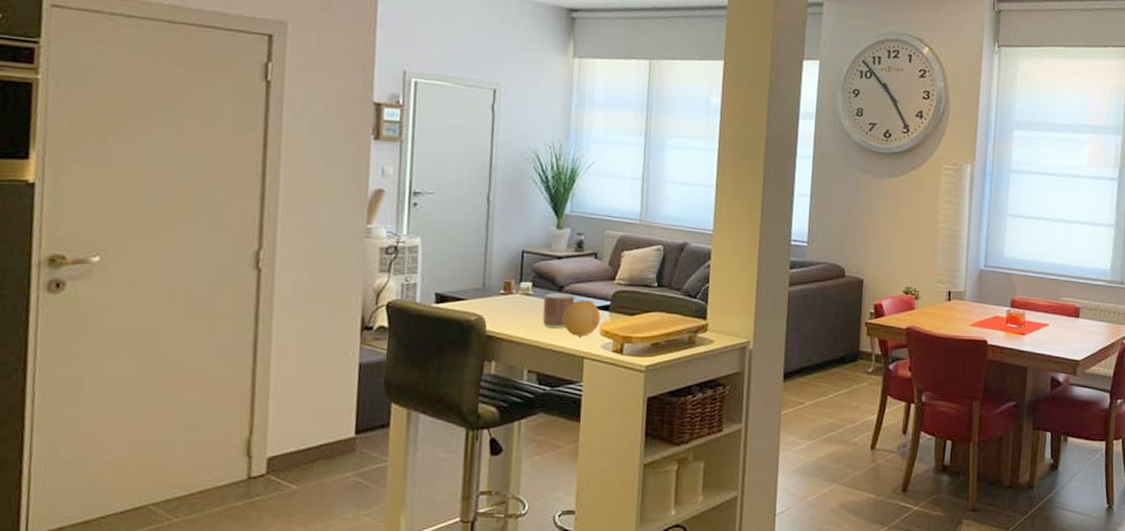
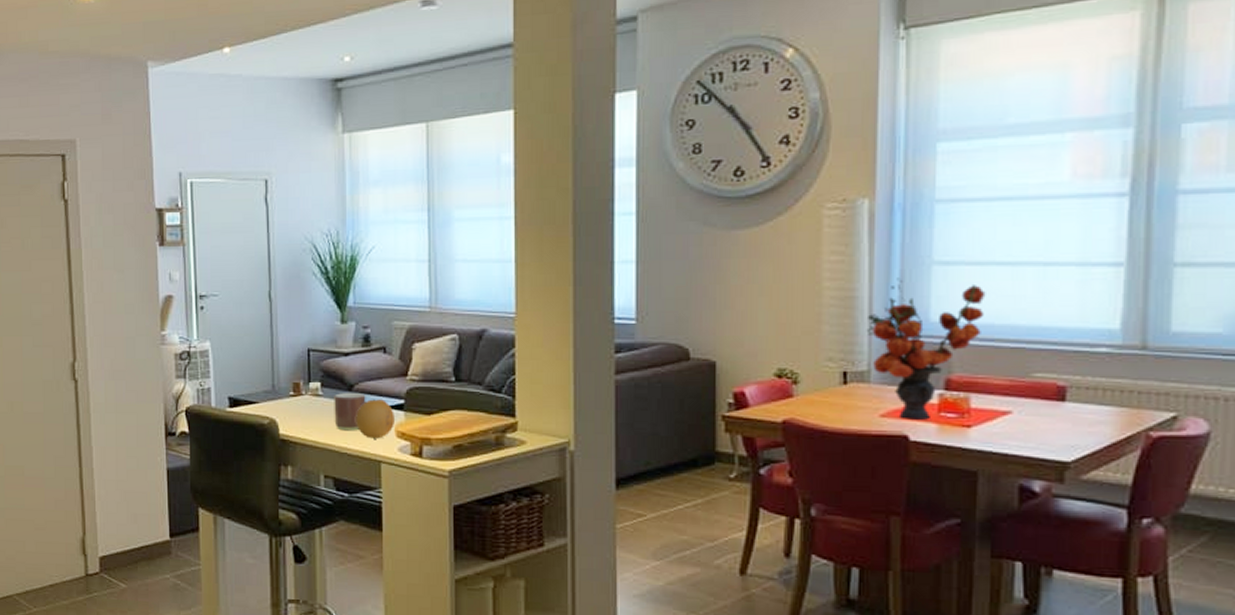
bouquet: none [964,224,1037,329] -> present [866,277,986,420]

